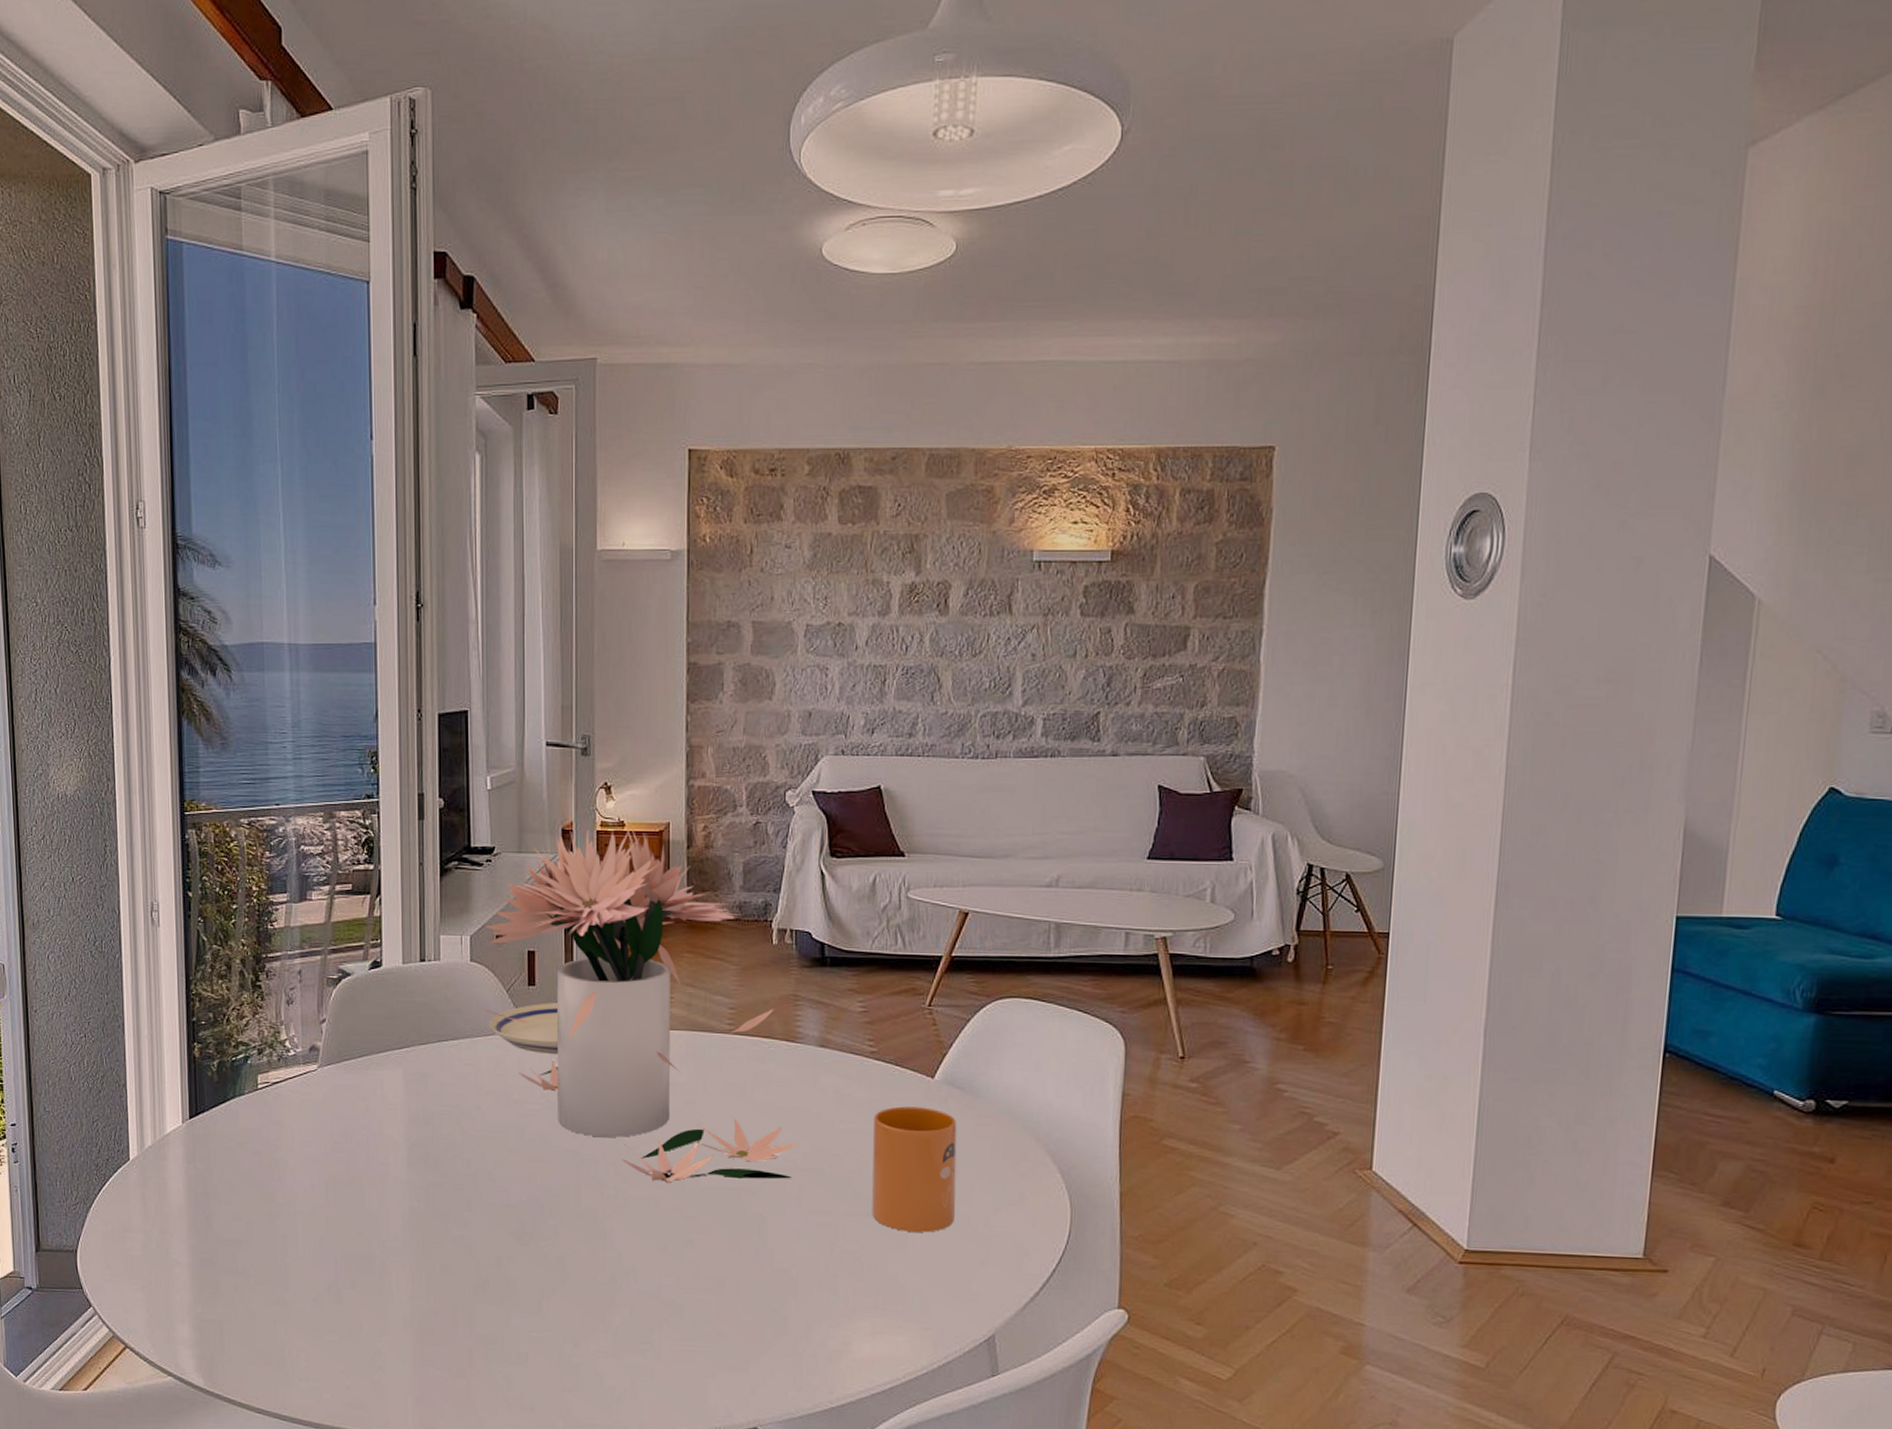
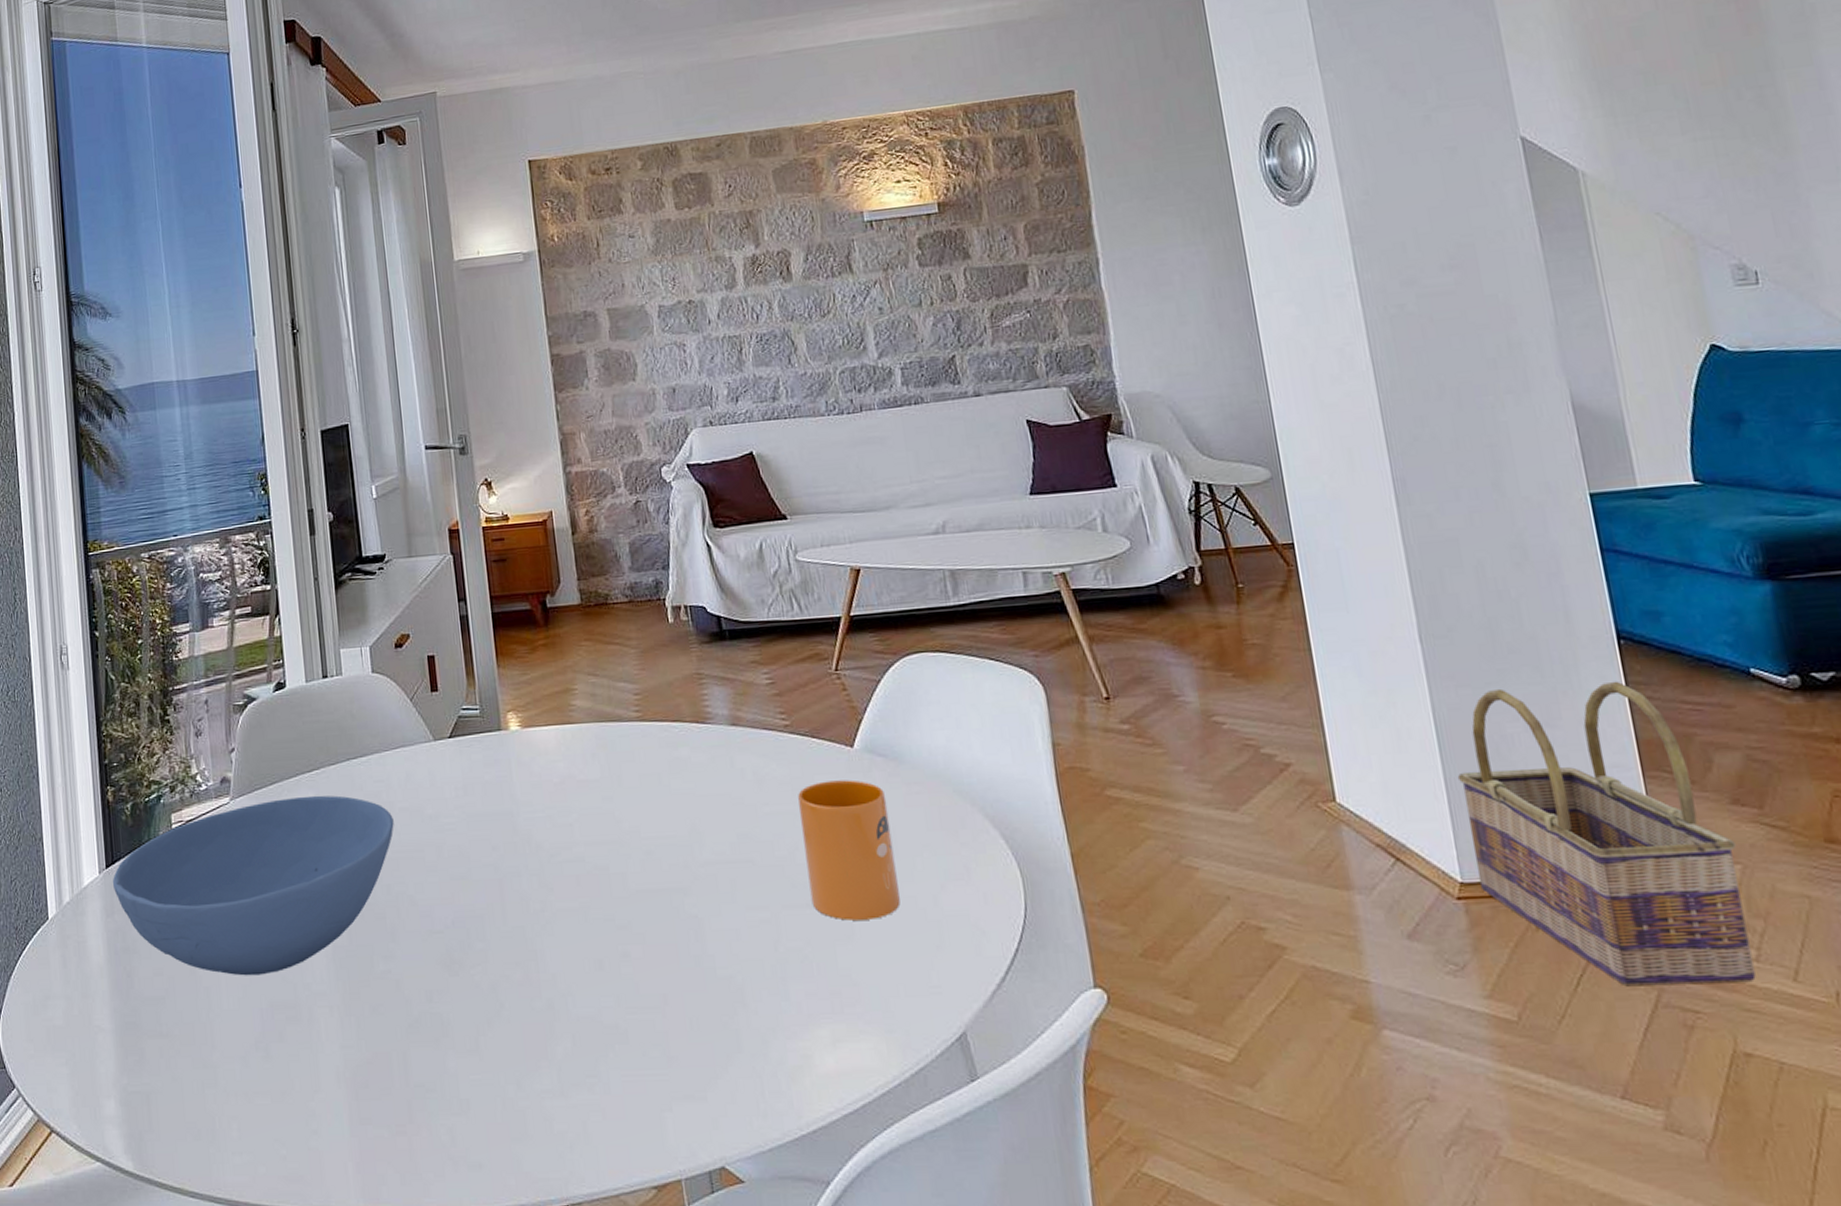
bowl: none [195,1071,479,1229] -> present [112,795,394,976]
bouquet: present [481,825,798,1183] -> none [384,518,724,890]
plate: present [488,1002,559,1054] -> none [395,707,469,762]
basket: none [1483,1085,1716,1353] -> present [1457,681,1756,985]

